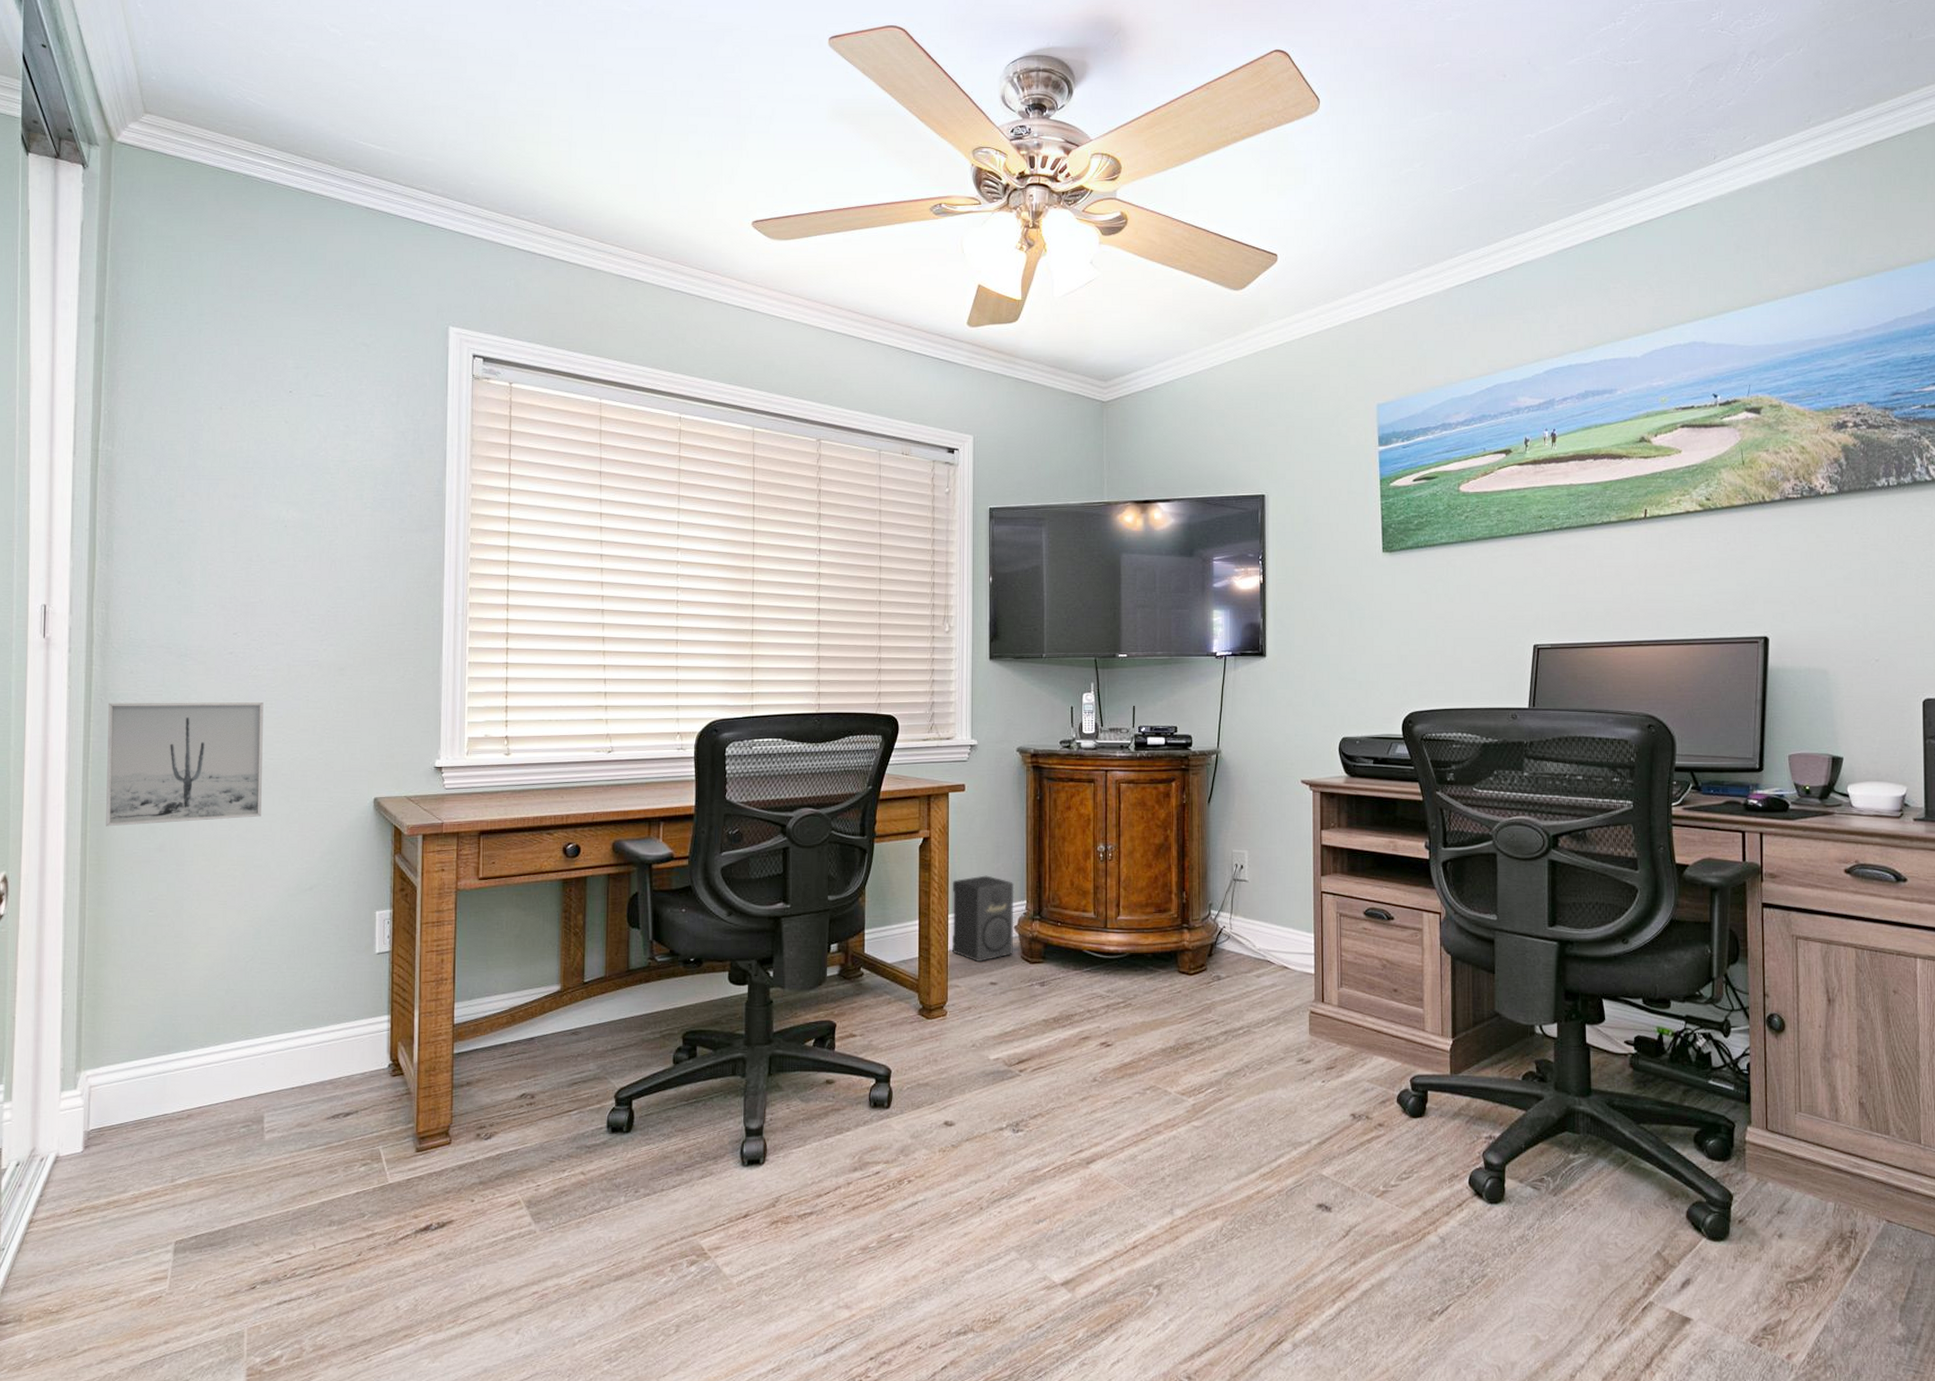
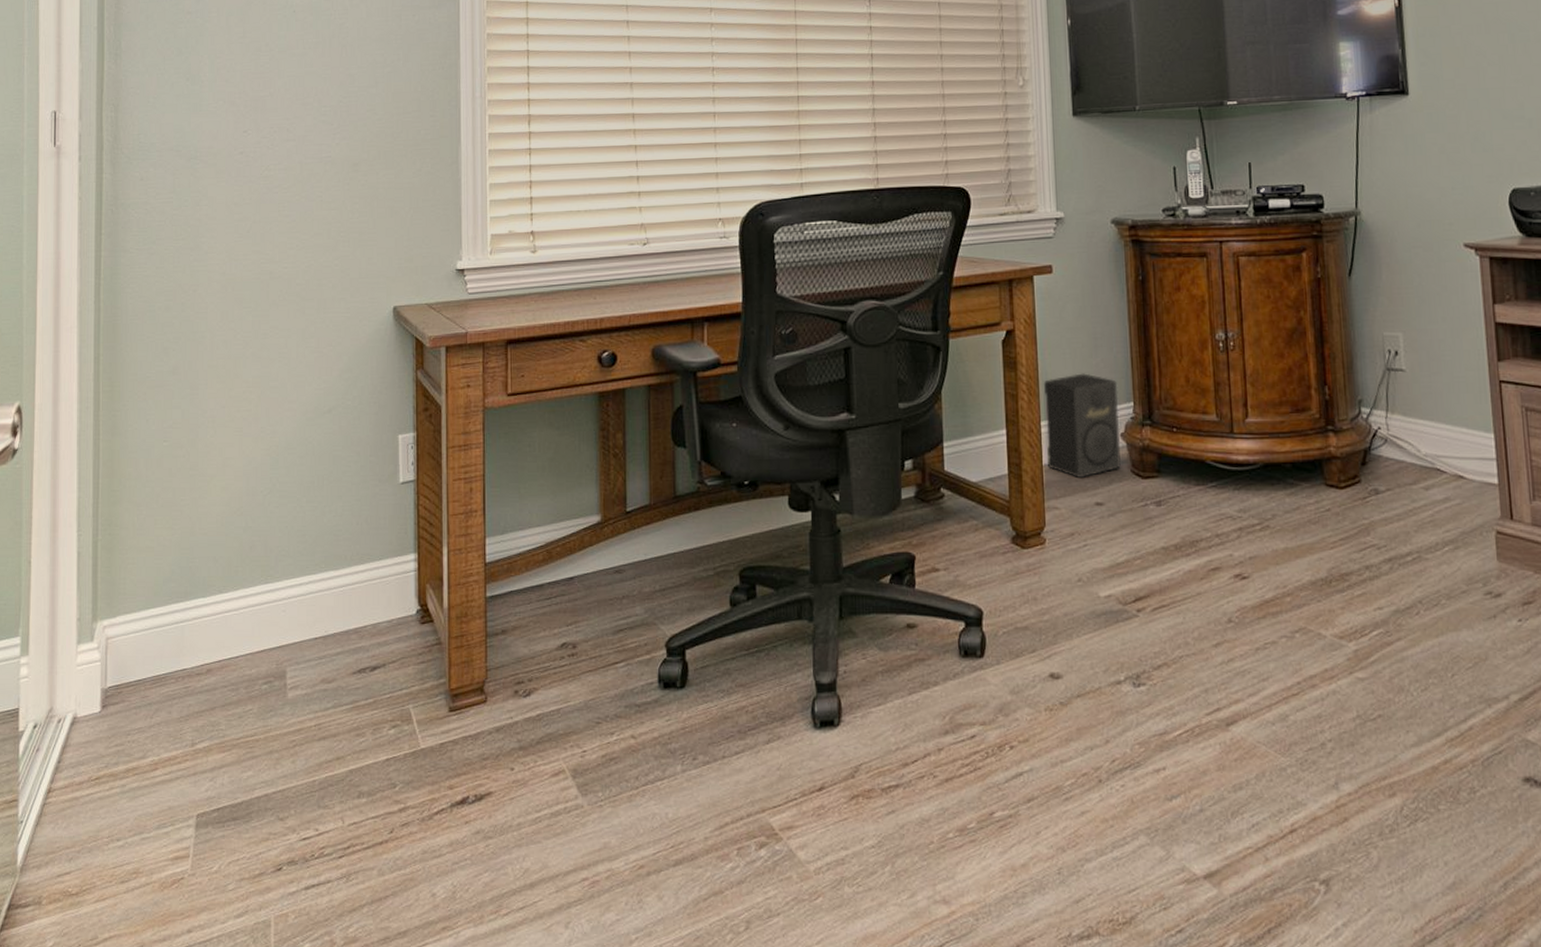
wall art: present [106,701,264,827] -> none [118,204,276,349]

